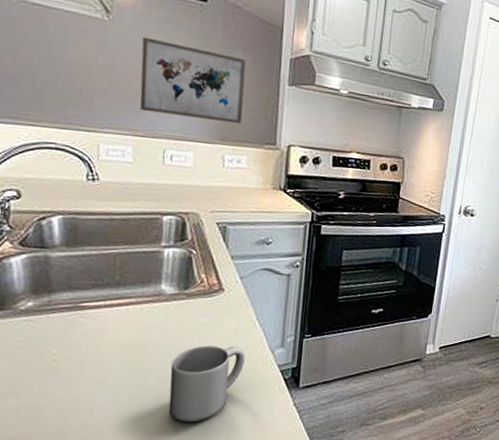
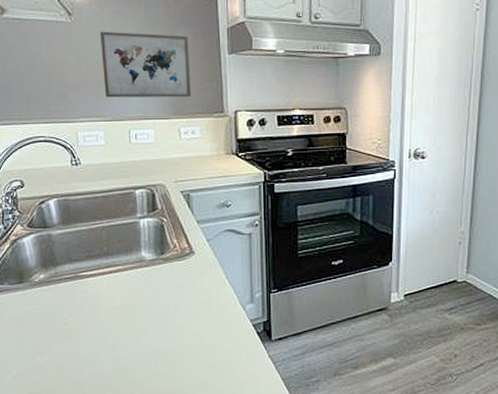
mug: present [168,345,245,423] -> none [158,304,220,375]

